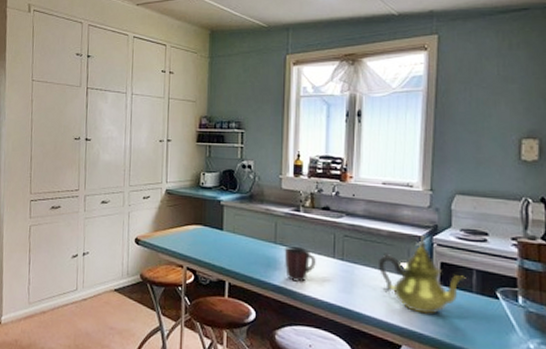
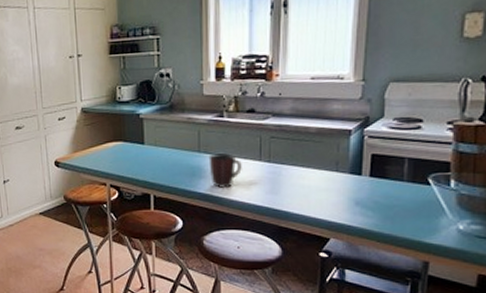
teapot: present [379,234,466,315] -> none [307,128,397,206]

